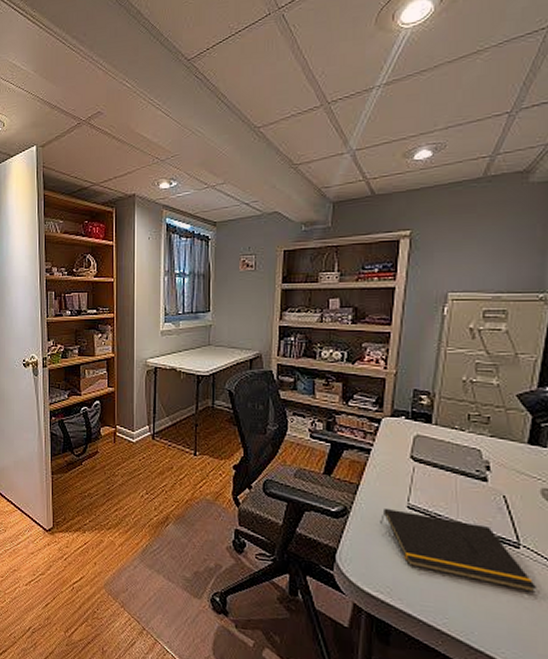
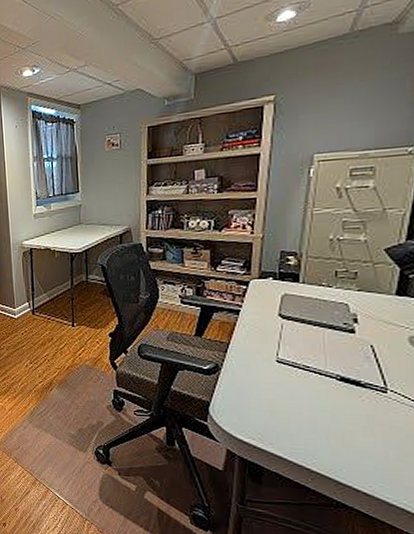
notepad: present [380,509,537,593] -> none [250,364,404,432]

